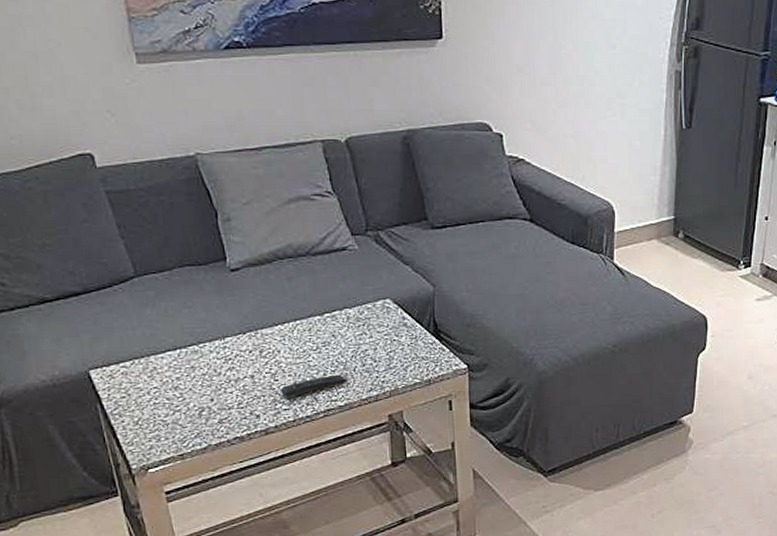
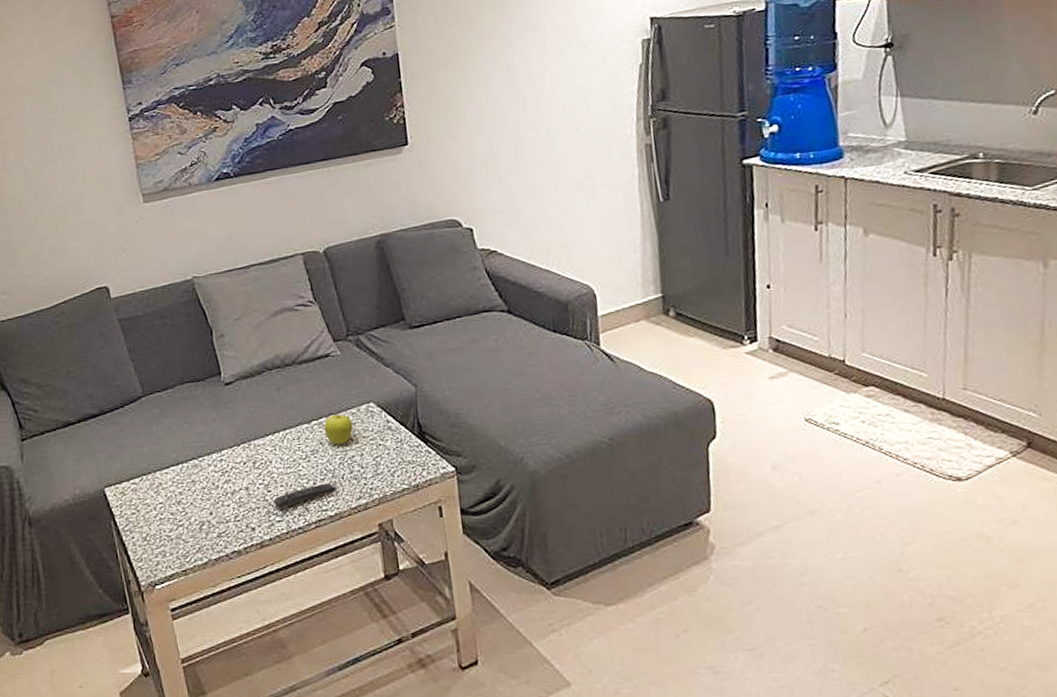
fruit: none [337,308,368,338] -> present [324,414,353,445]

